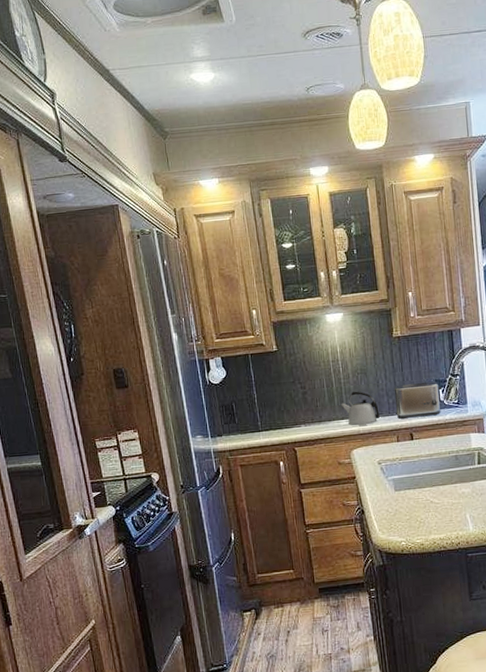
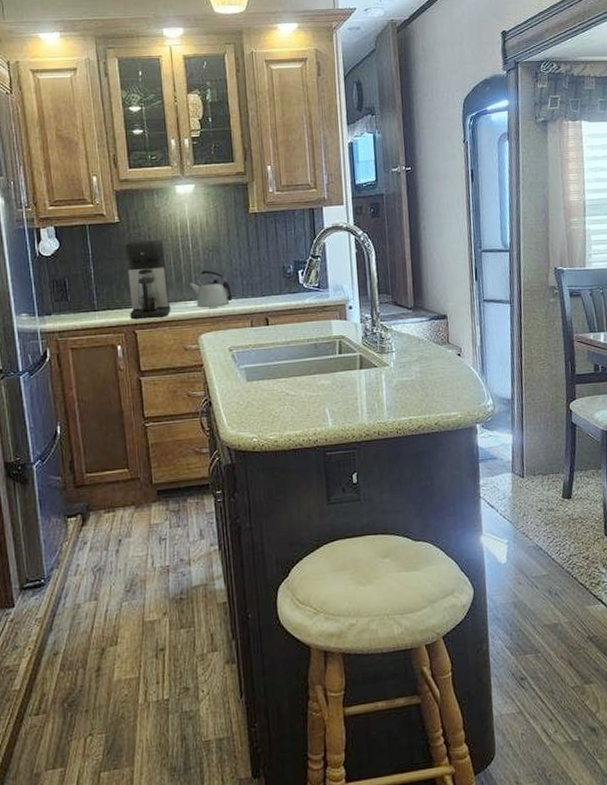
coffee maker: none [282,364,326,439] -> present [124,239,171,320]
toaster: present [393,381,443,420] -> none [248,262,303,303]

